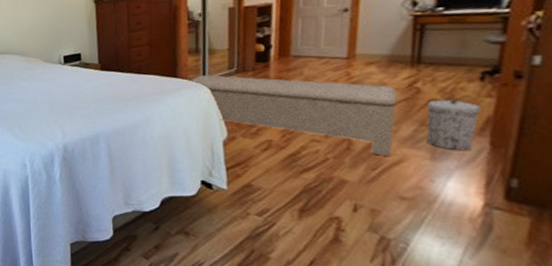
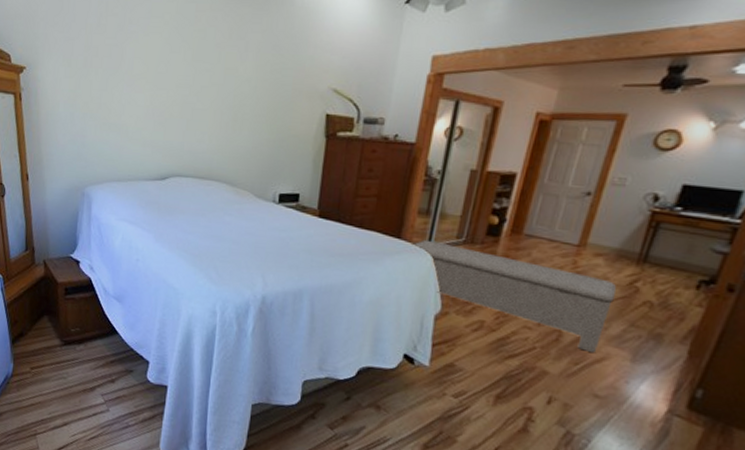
trash can: present [426,99,481,151] -> none [632,302,689,357]

